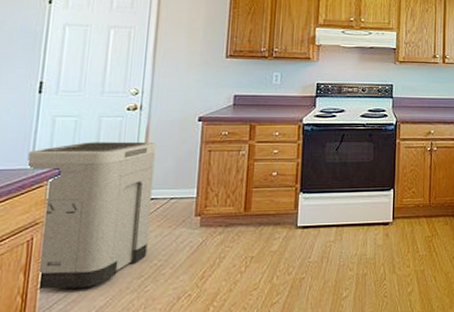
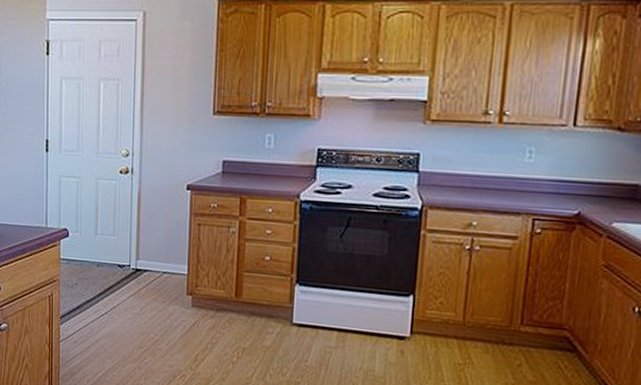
trash can: present [28,141,156,290] -> none [43,204,148,349]

